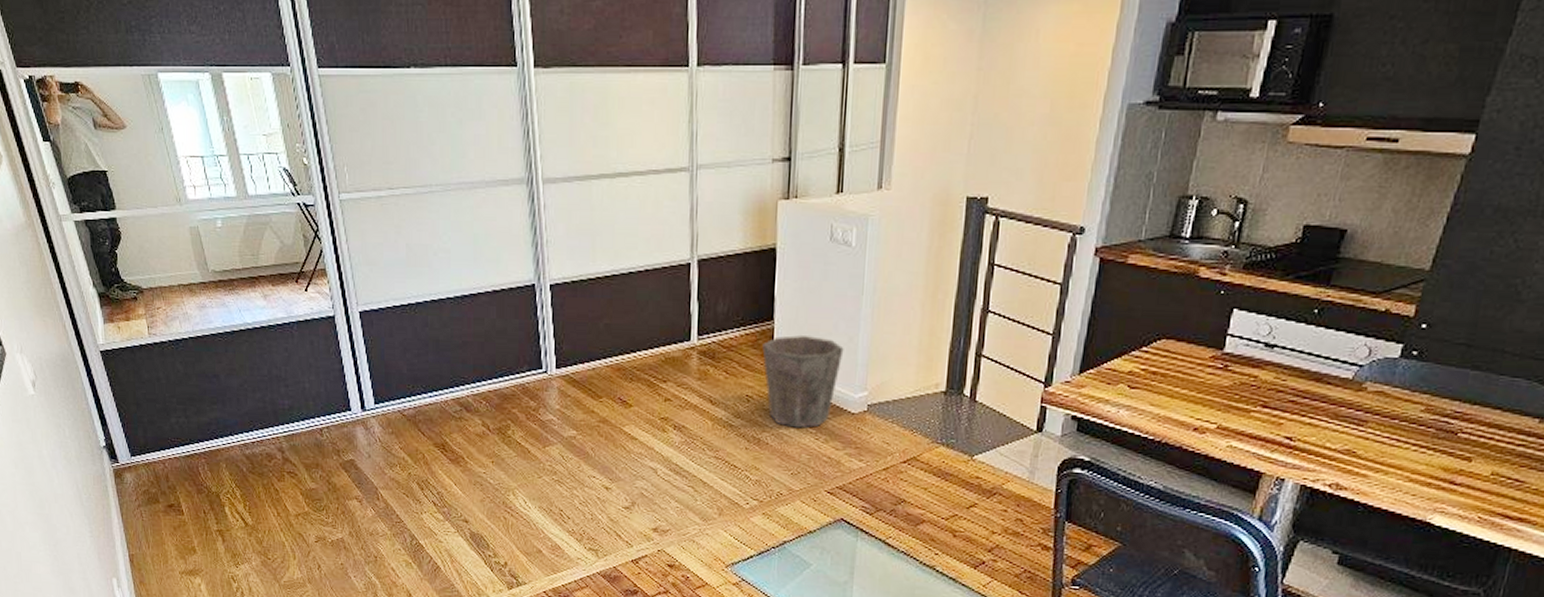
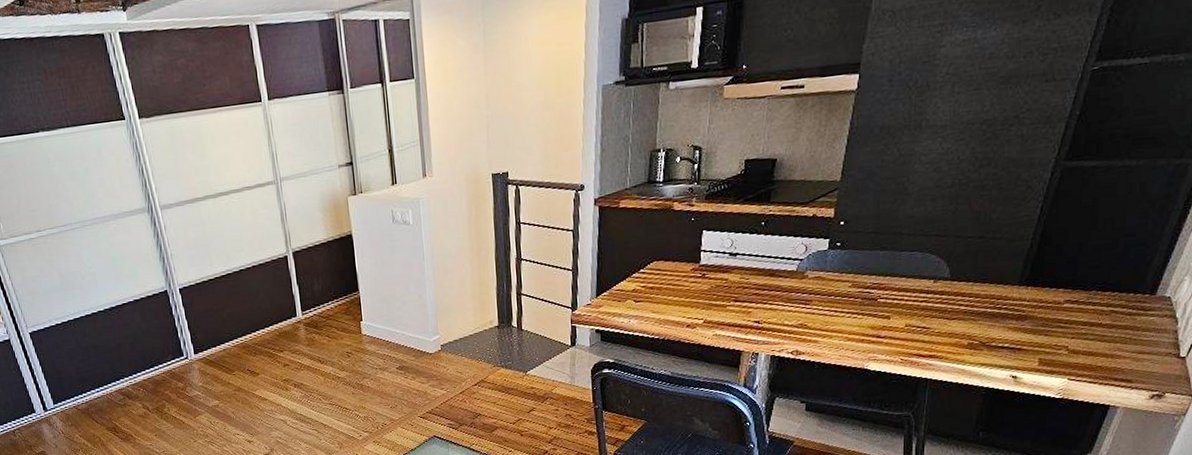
waste bin: present [762,335,844,429] -> none [353,298,417,372]

